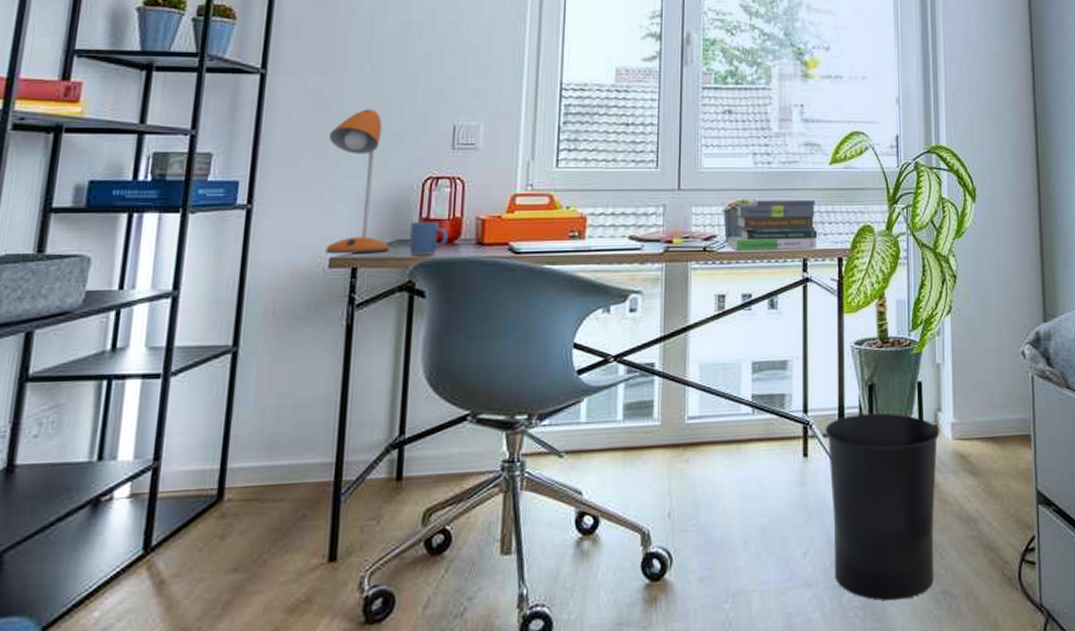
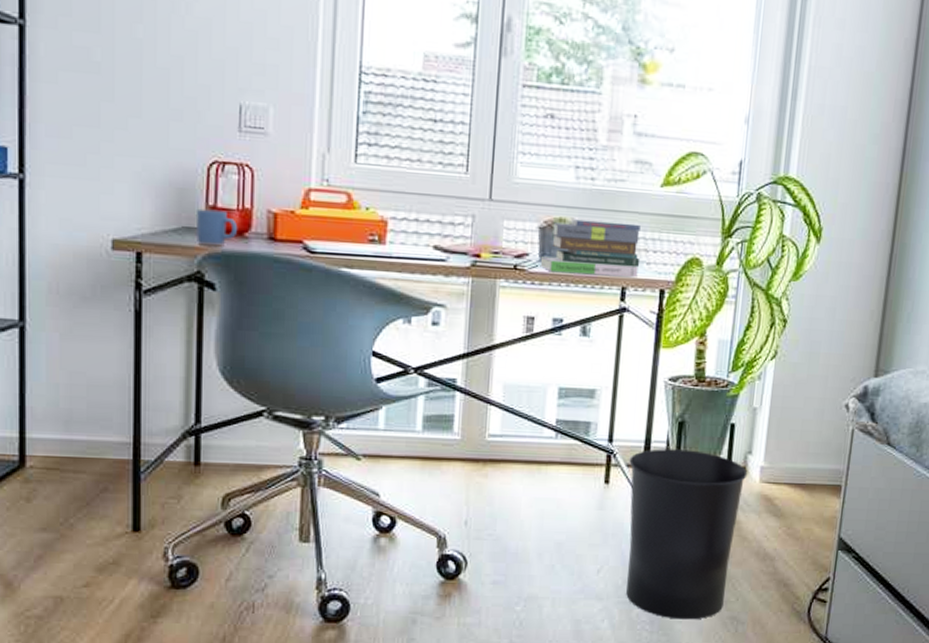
desk lamp: present [325,109,389,255] -> none [101,77,175,239]

